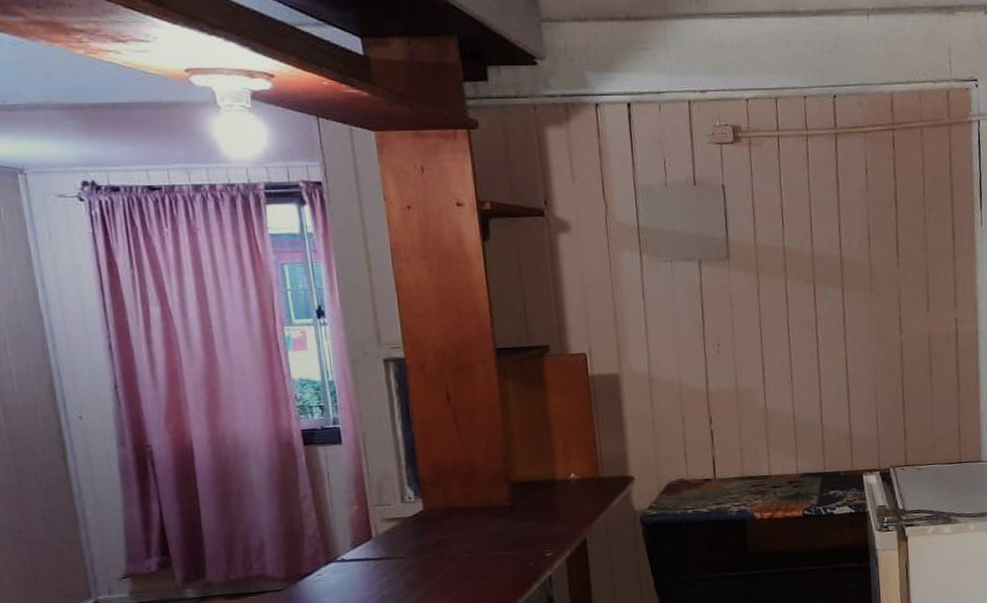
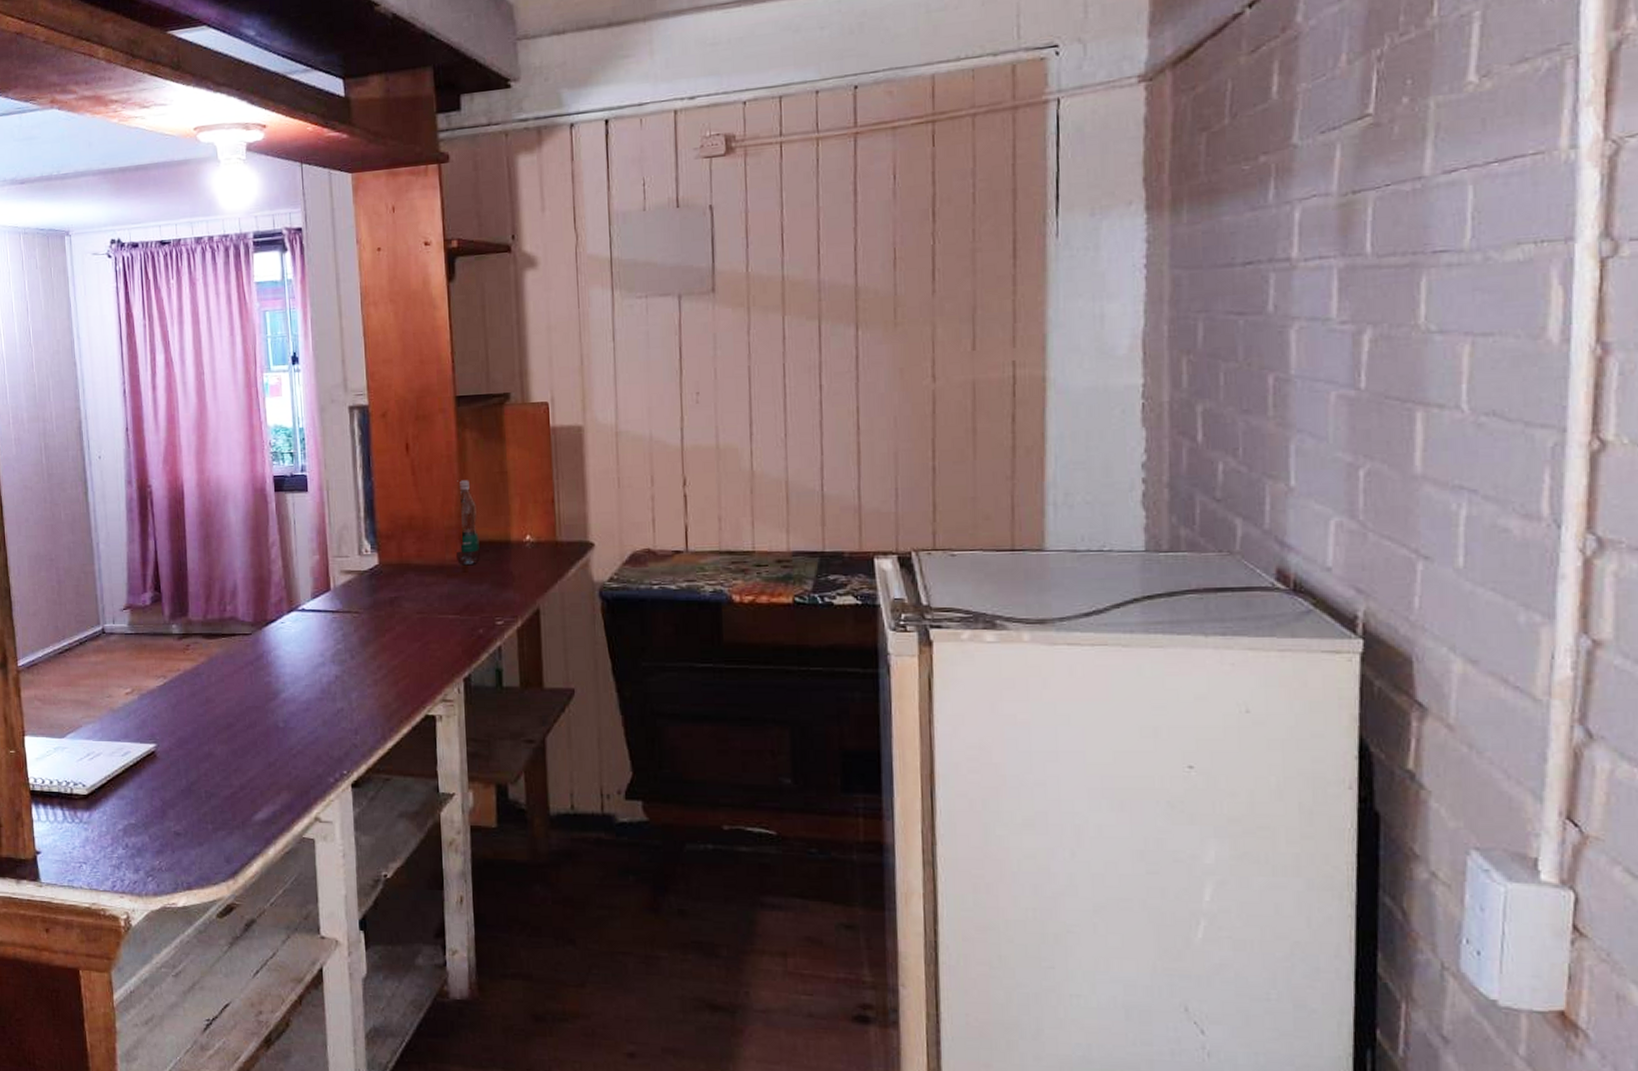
bottle: none [501,426,527,505] -> present [455,480,480,566]

